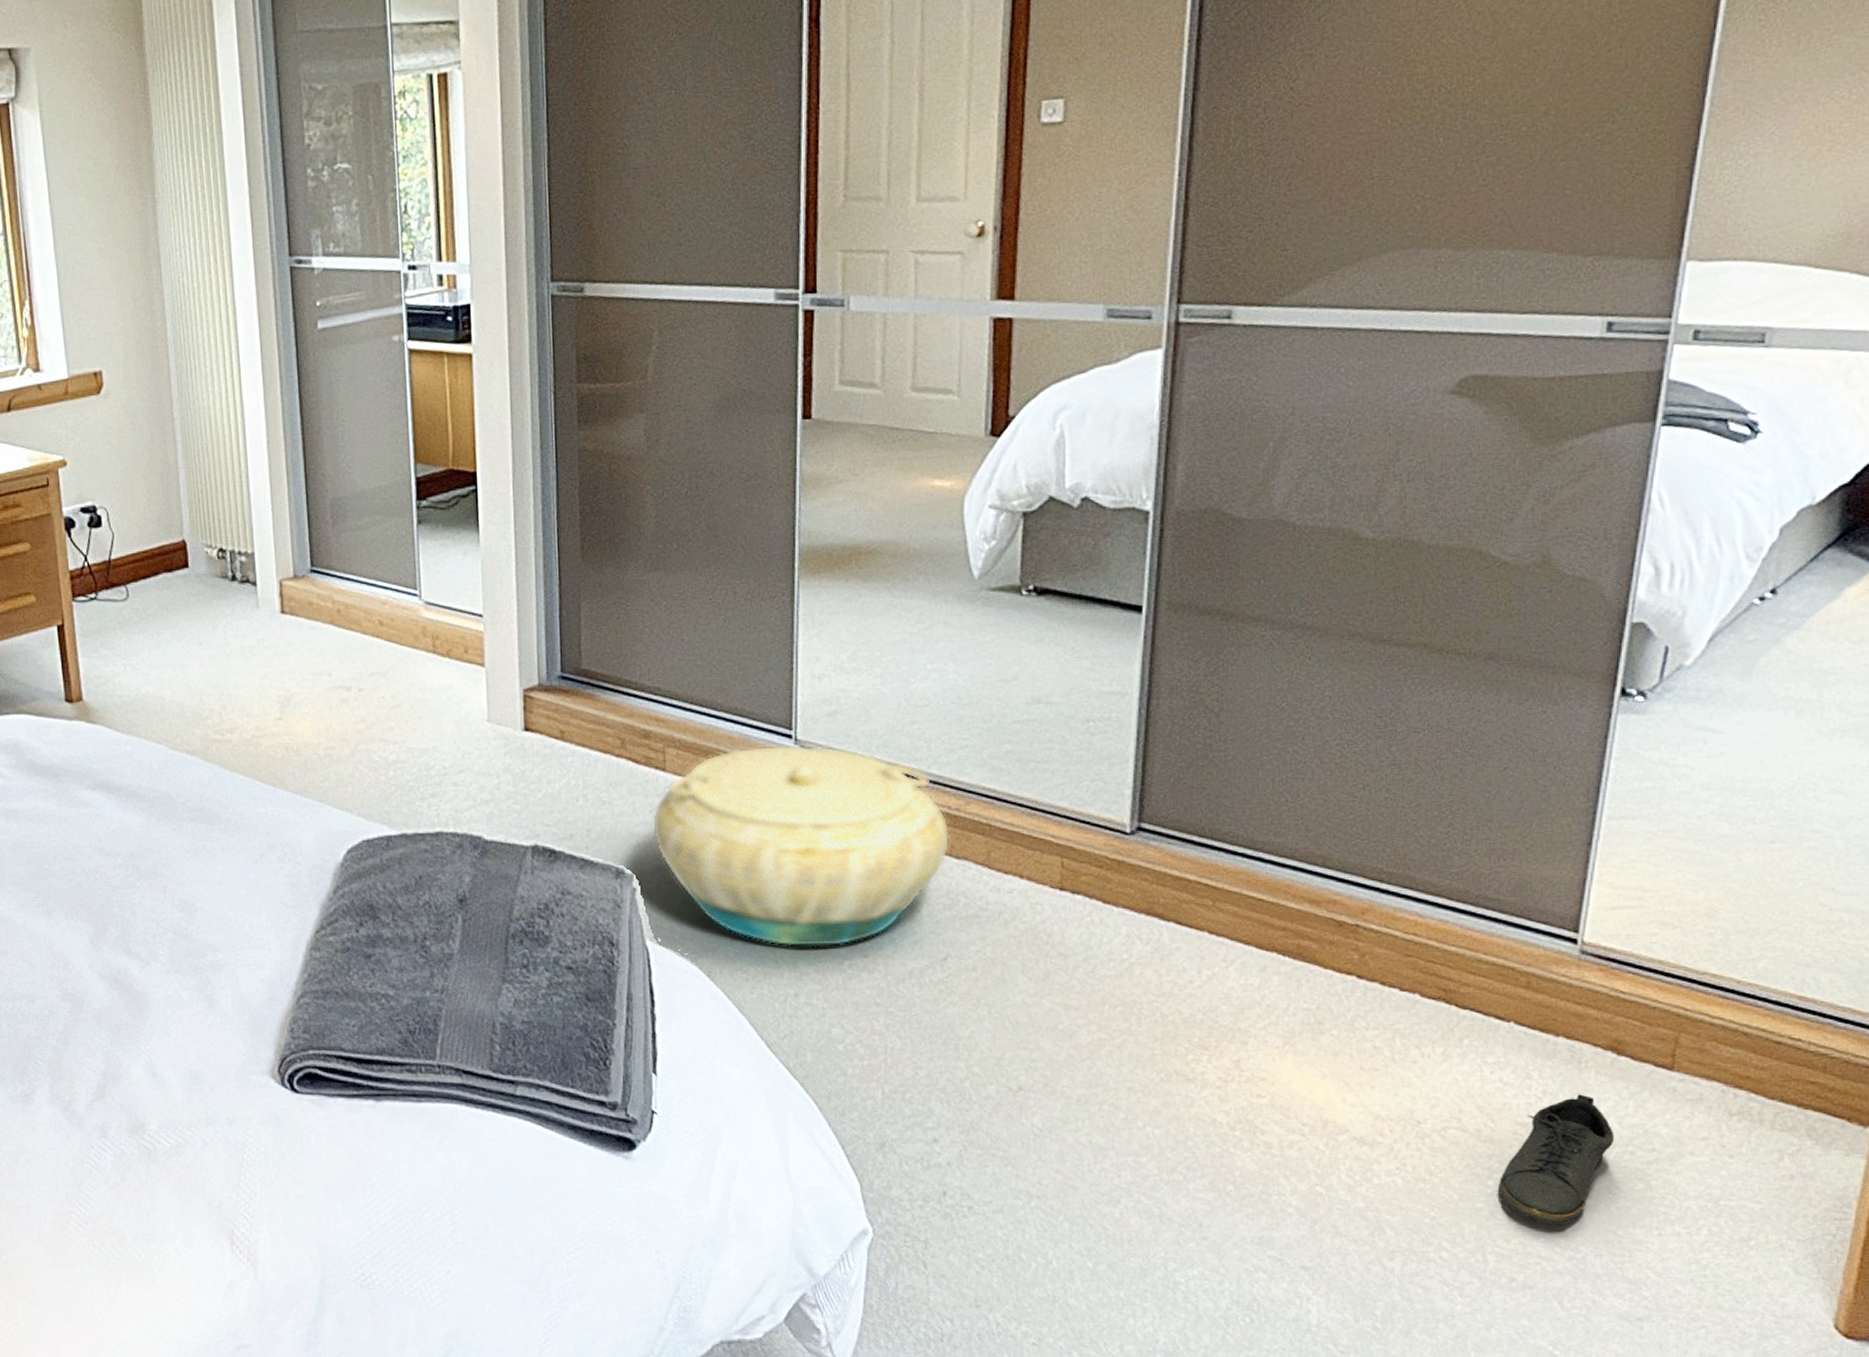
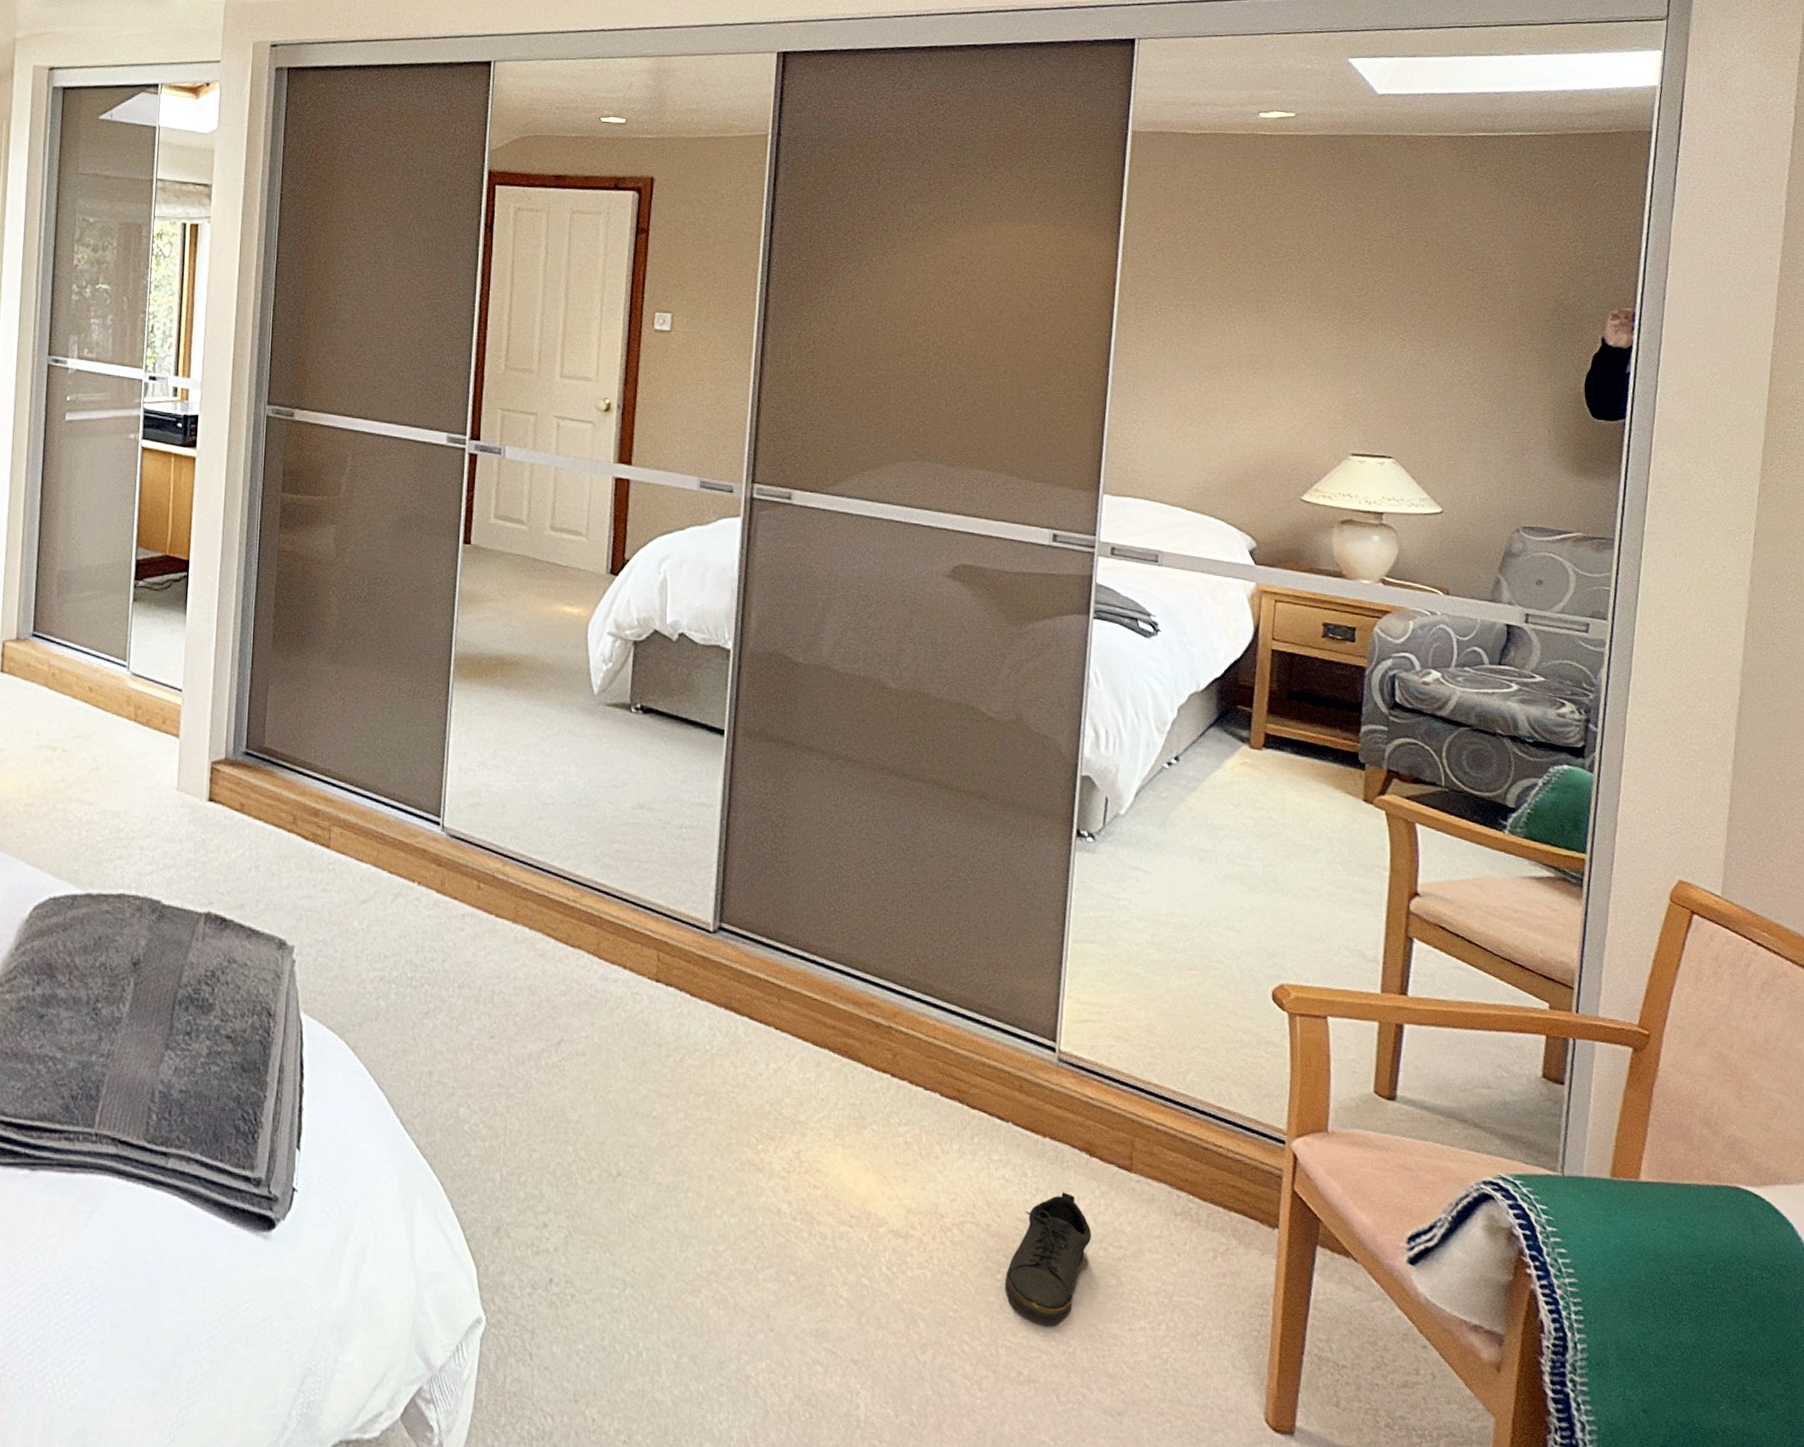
basket: present [651,744,950,948] -> none [313,830,568,1027]

